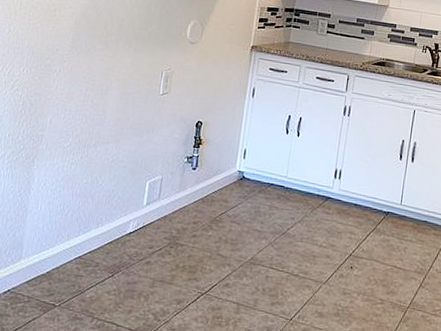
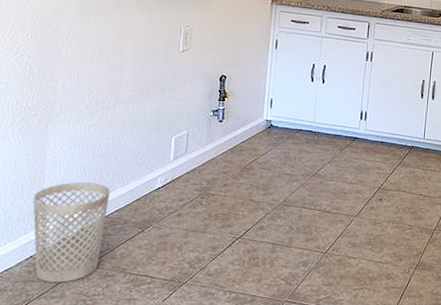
wastebasket: none [11,219,85,321] -> present [32,182,110,283]

